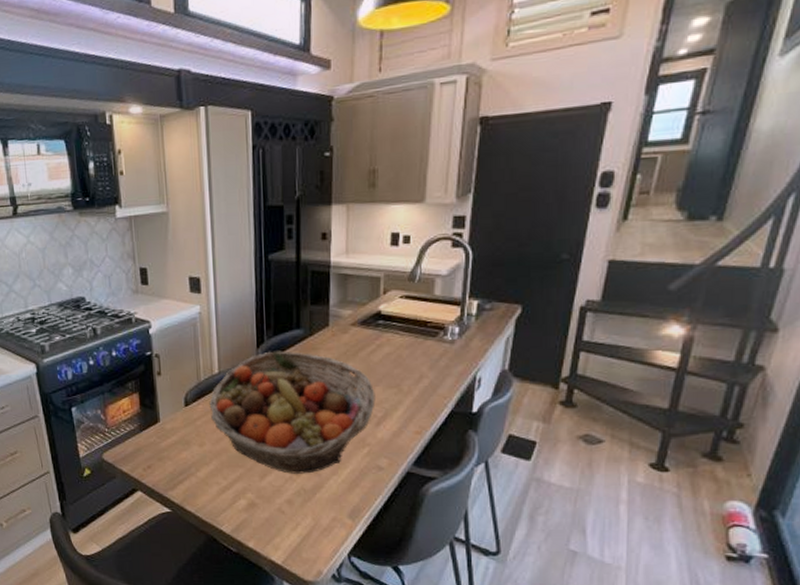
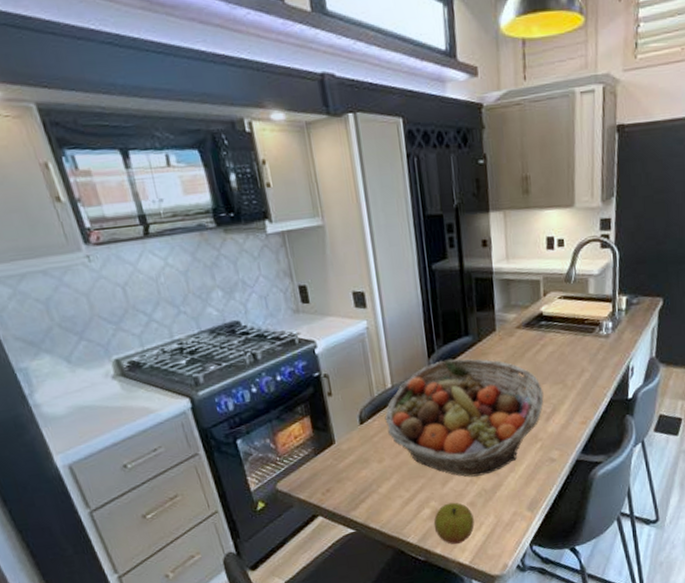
apple: none [248,497,290,541] -> present [433,502,475,545]

